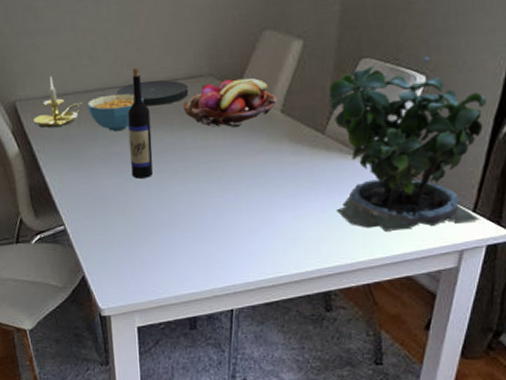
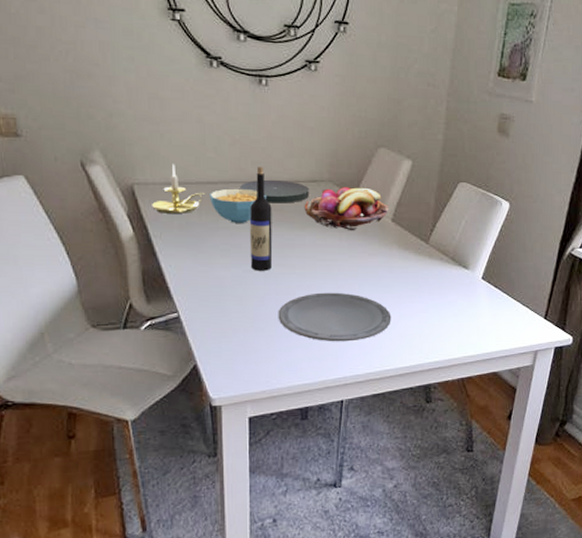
plate: none [161,195,284,249] -> present [278,292,391,342]
potted plant: present [329,57,487,231] -> none [433,187,554,332]

